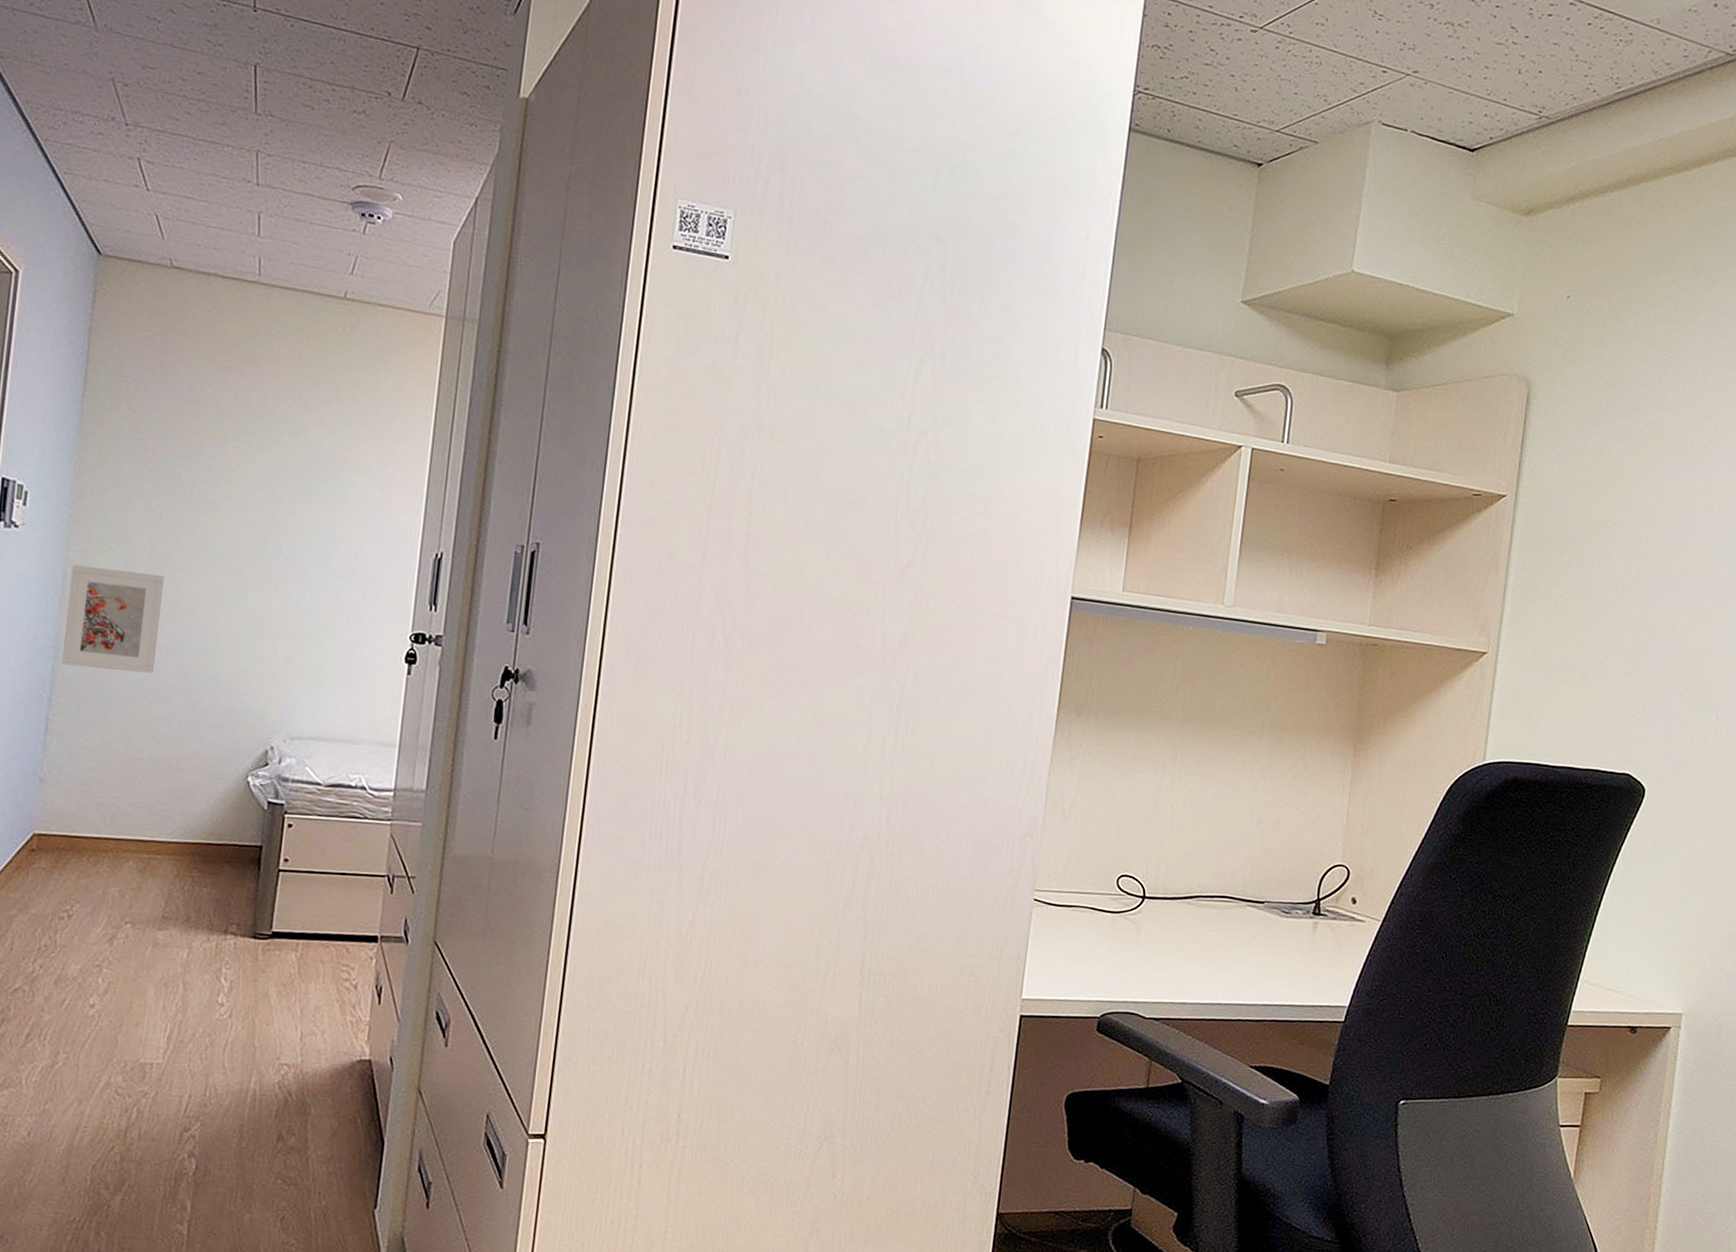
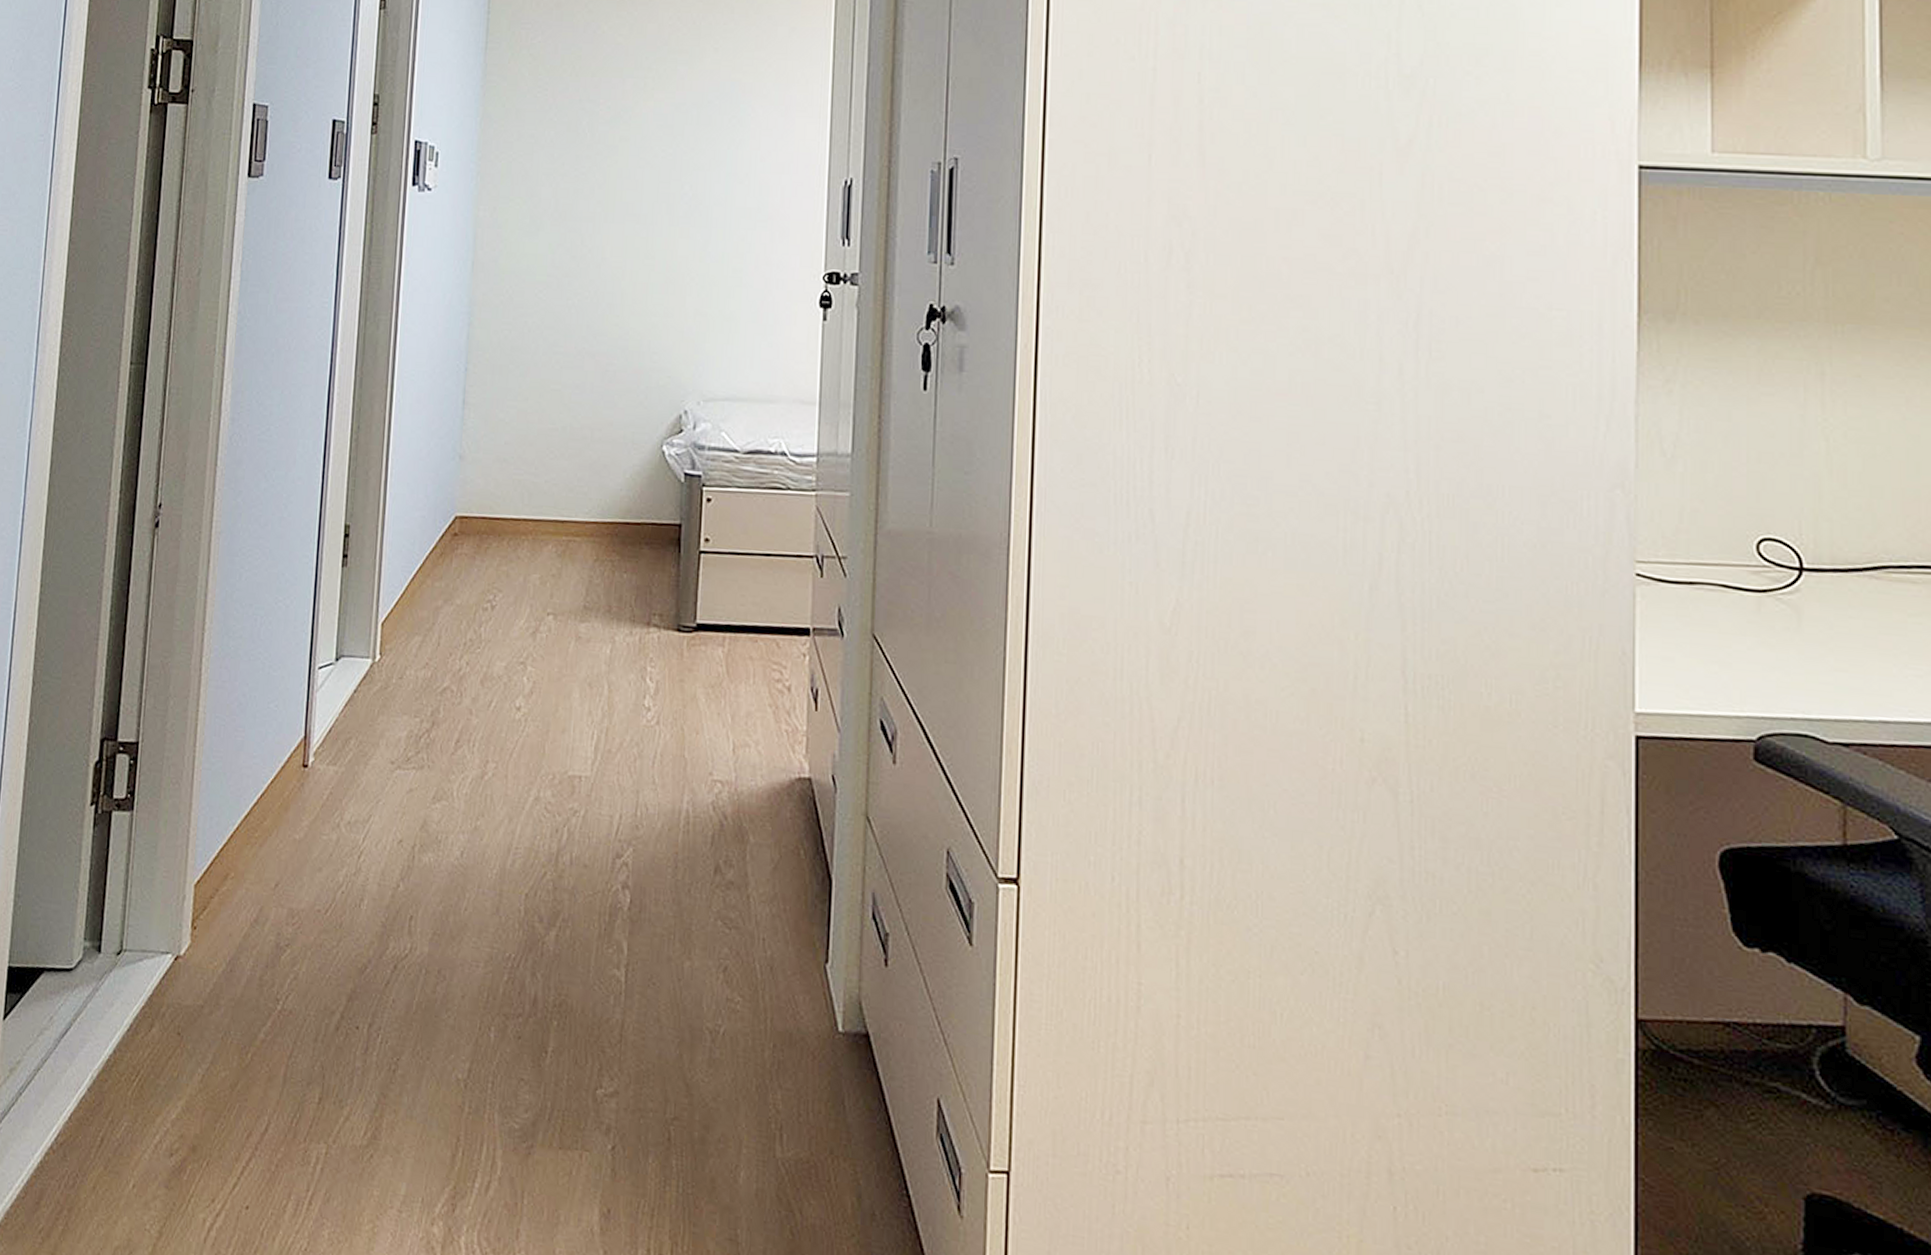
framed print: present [62,564,164,674] -> none [476,224,570,336]

